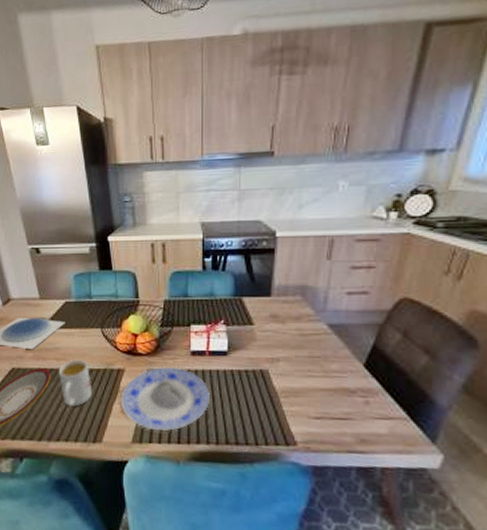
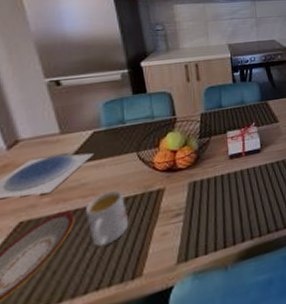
plate: present [121,367,211,432] -> none [162,173,251,245]

